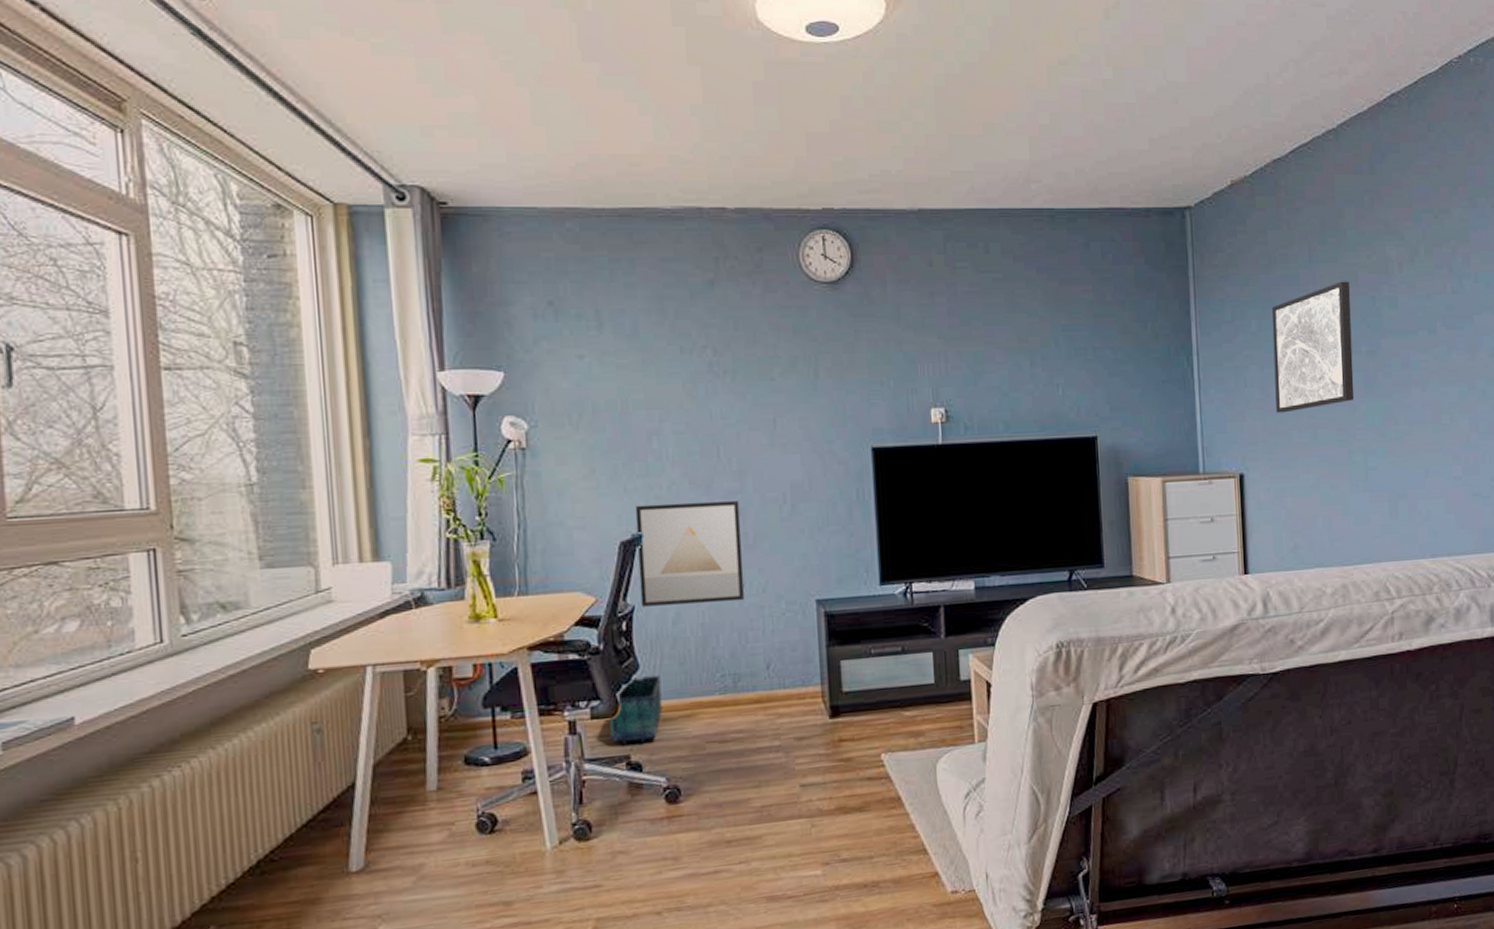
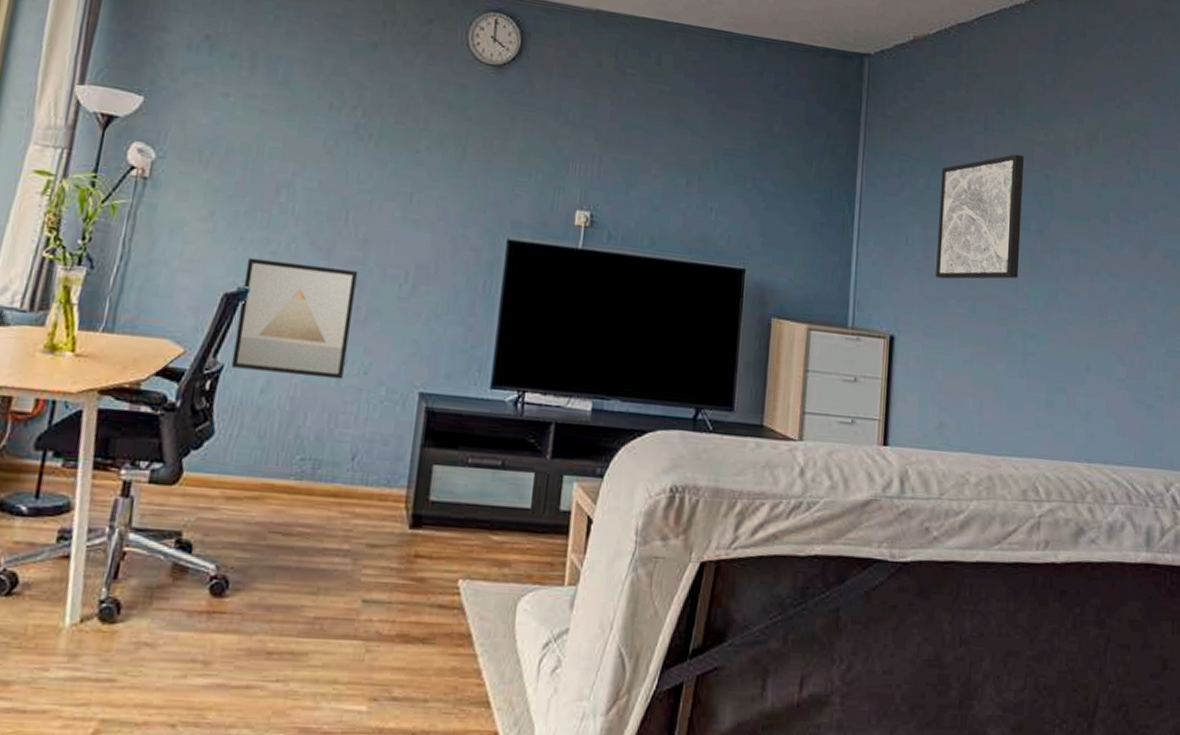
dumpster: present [609,675,663,744] -> none [164,444,235,519]

